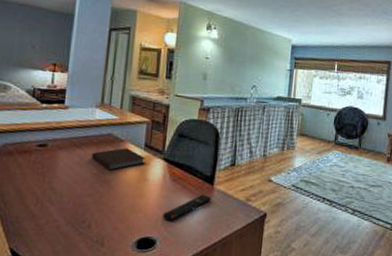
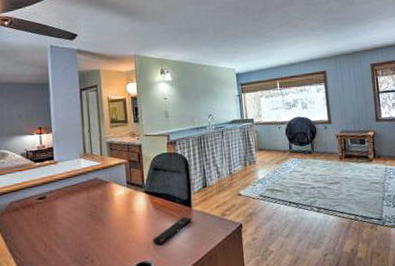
notebook: present [92,148,146,171] -> none [84,188,130,210]

